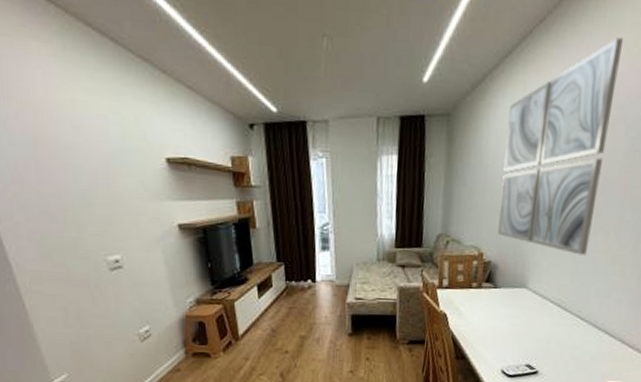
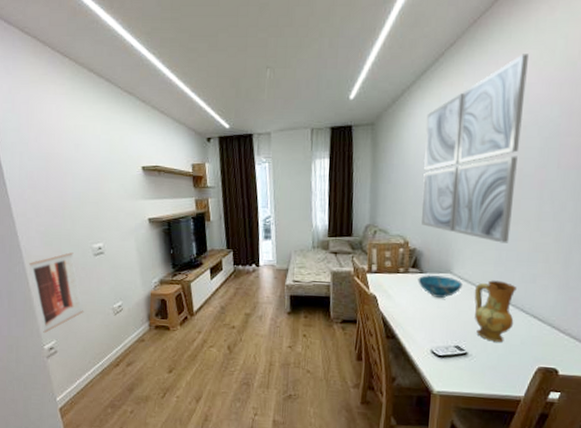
wall art: none [23,266,102,366] -> present [29,252,84,334]
decorative bowl: none [491,290,537,314] -> present [418,275,463,298]
ceramic jug: none [547,295,591,359] -> present [474,280,517,342]

